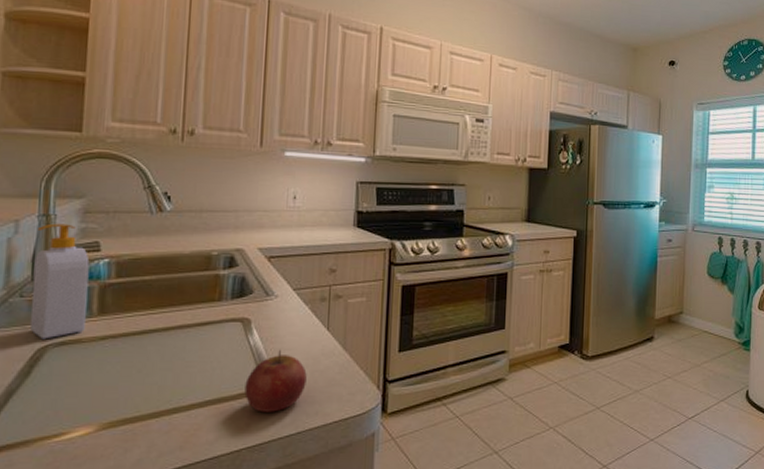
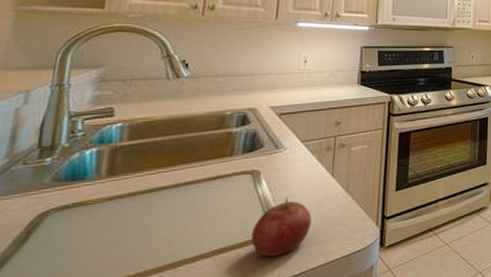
soap bottle: present [29,223,90,340] -> none [31,92,102,205]

